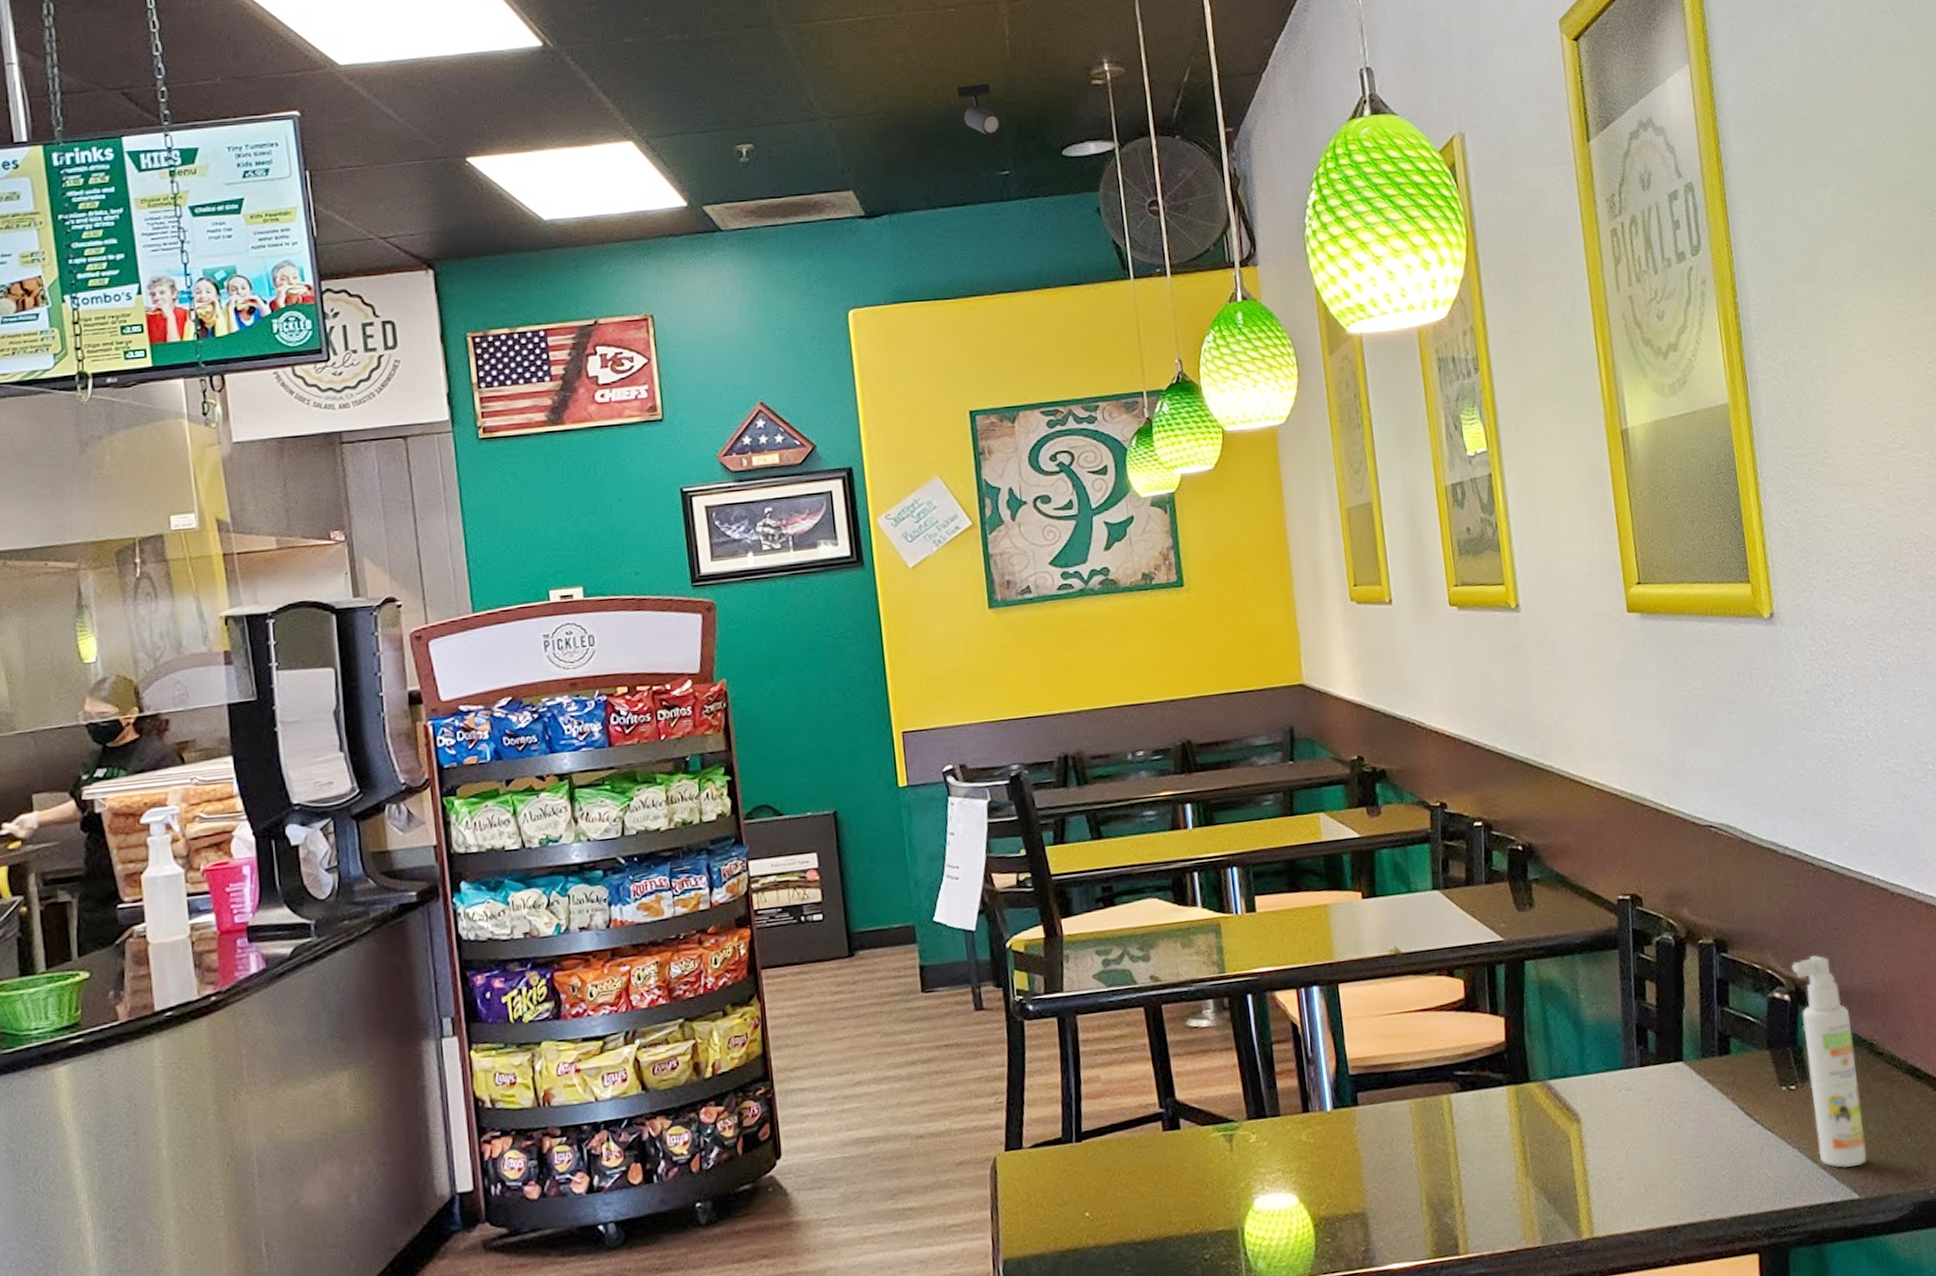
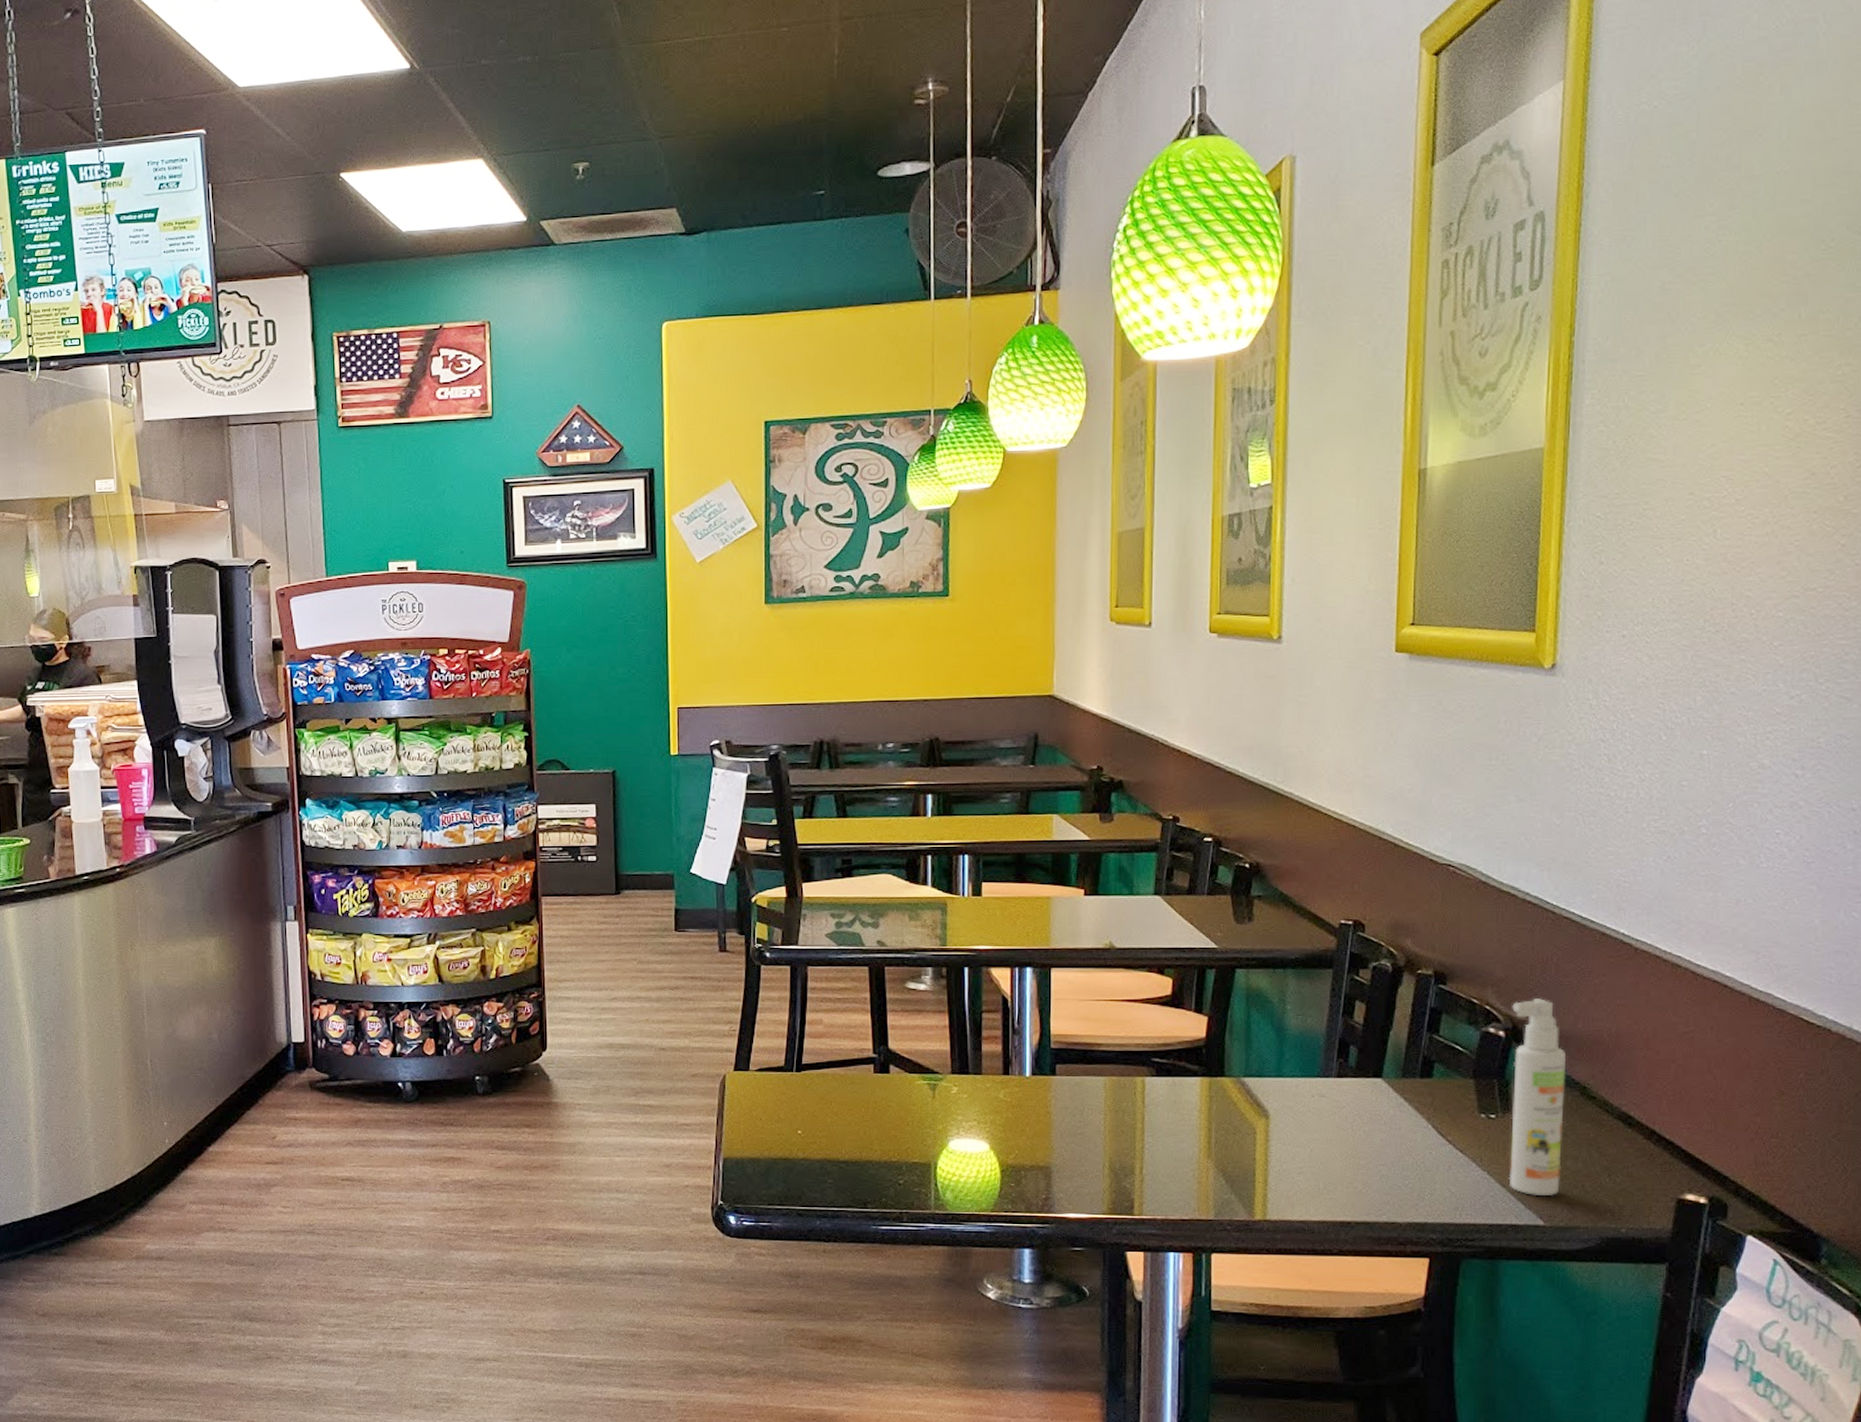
track light: present [957,83,1003,137] -> none [783,103,823,157]

